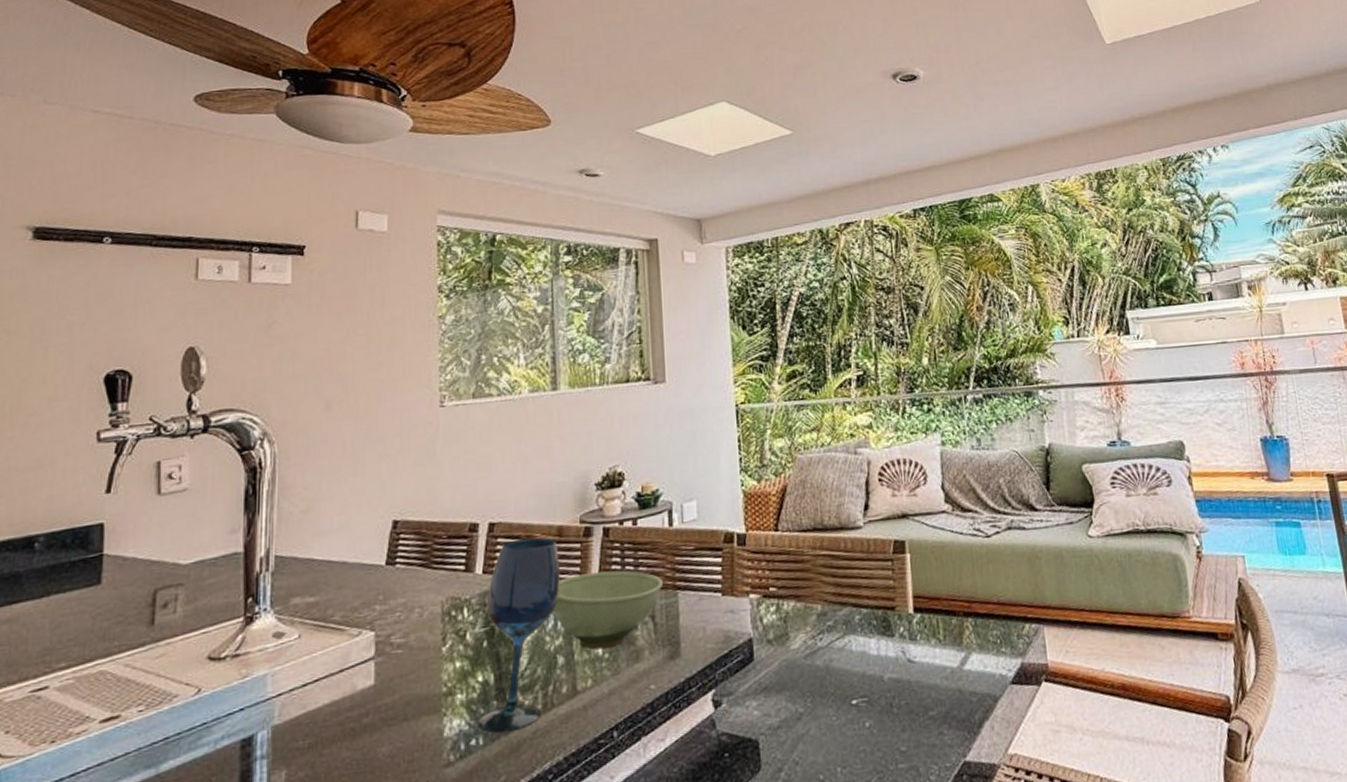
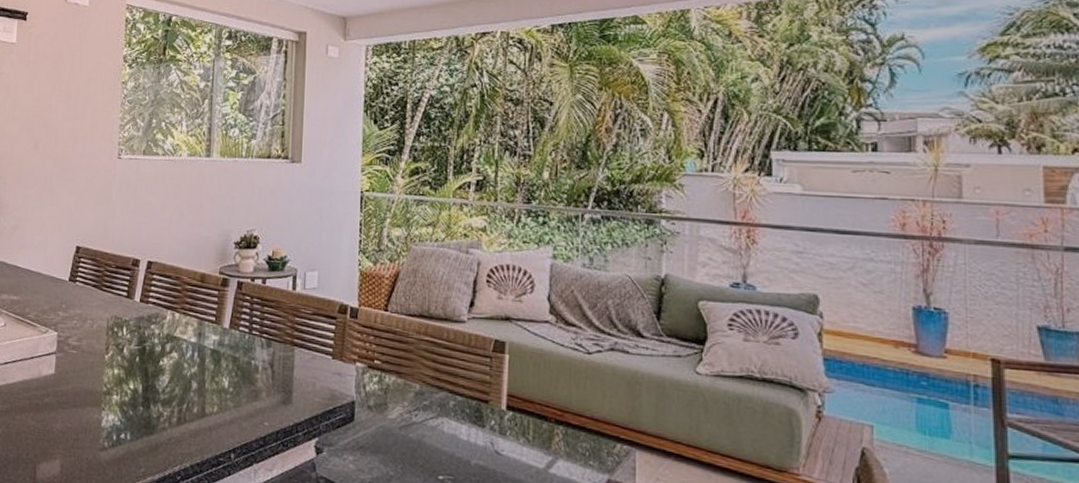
wineglass: present [477,537,560,734] -> none [126,278,200,435]
bowl: present [553,570,664,651] -> none [192,317,284,385]

